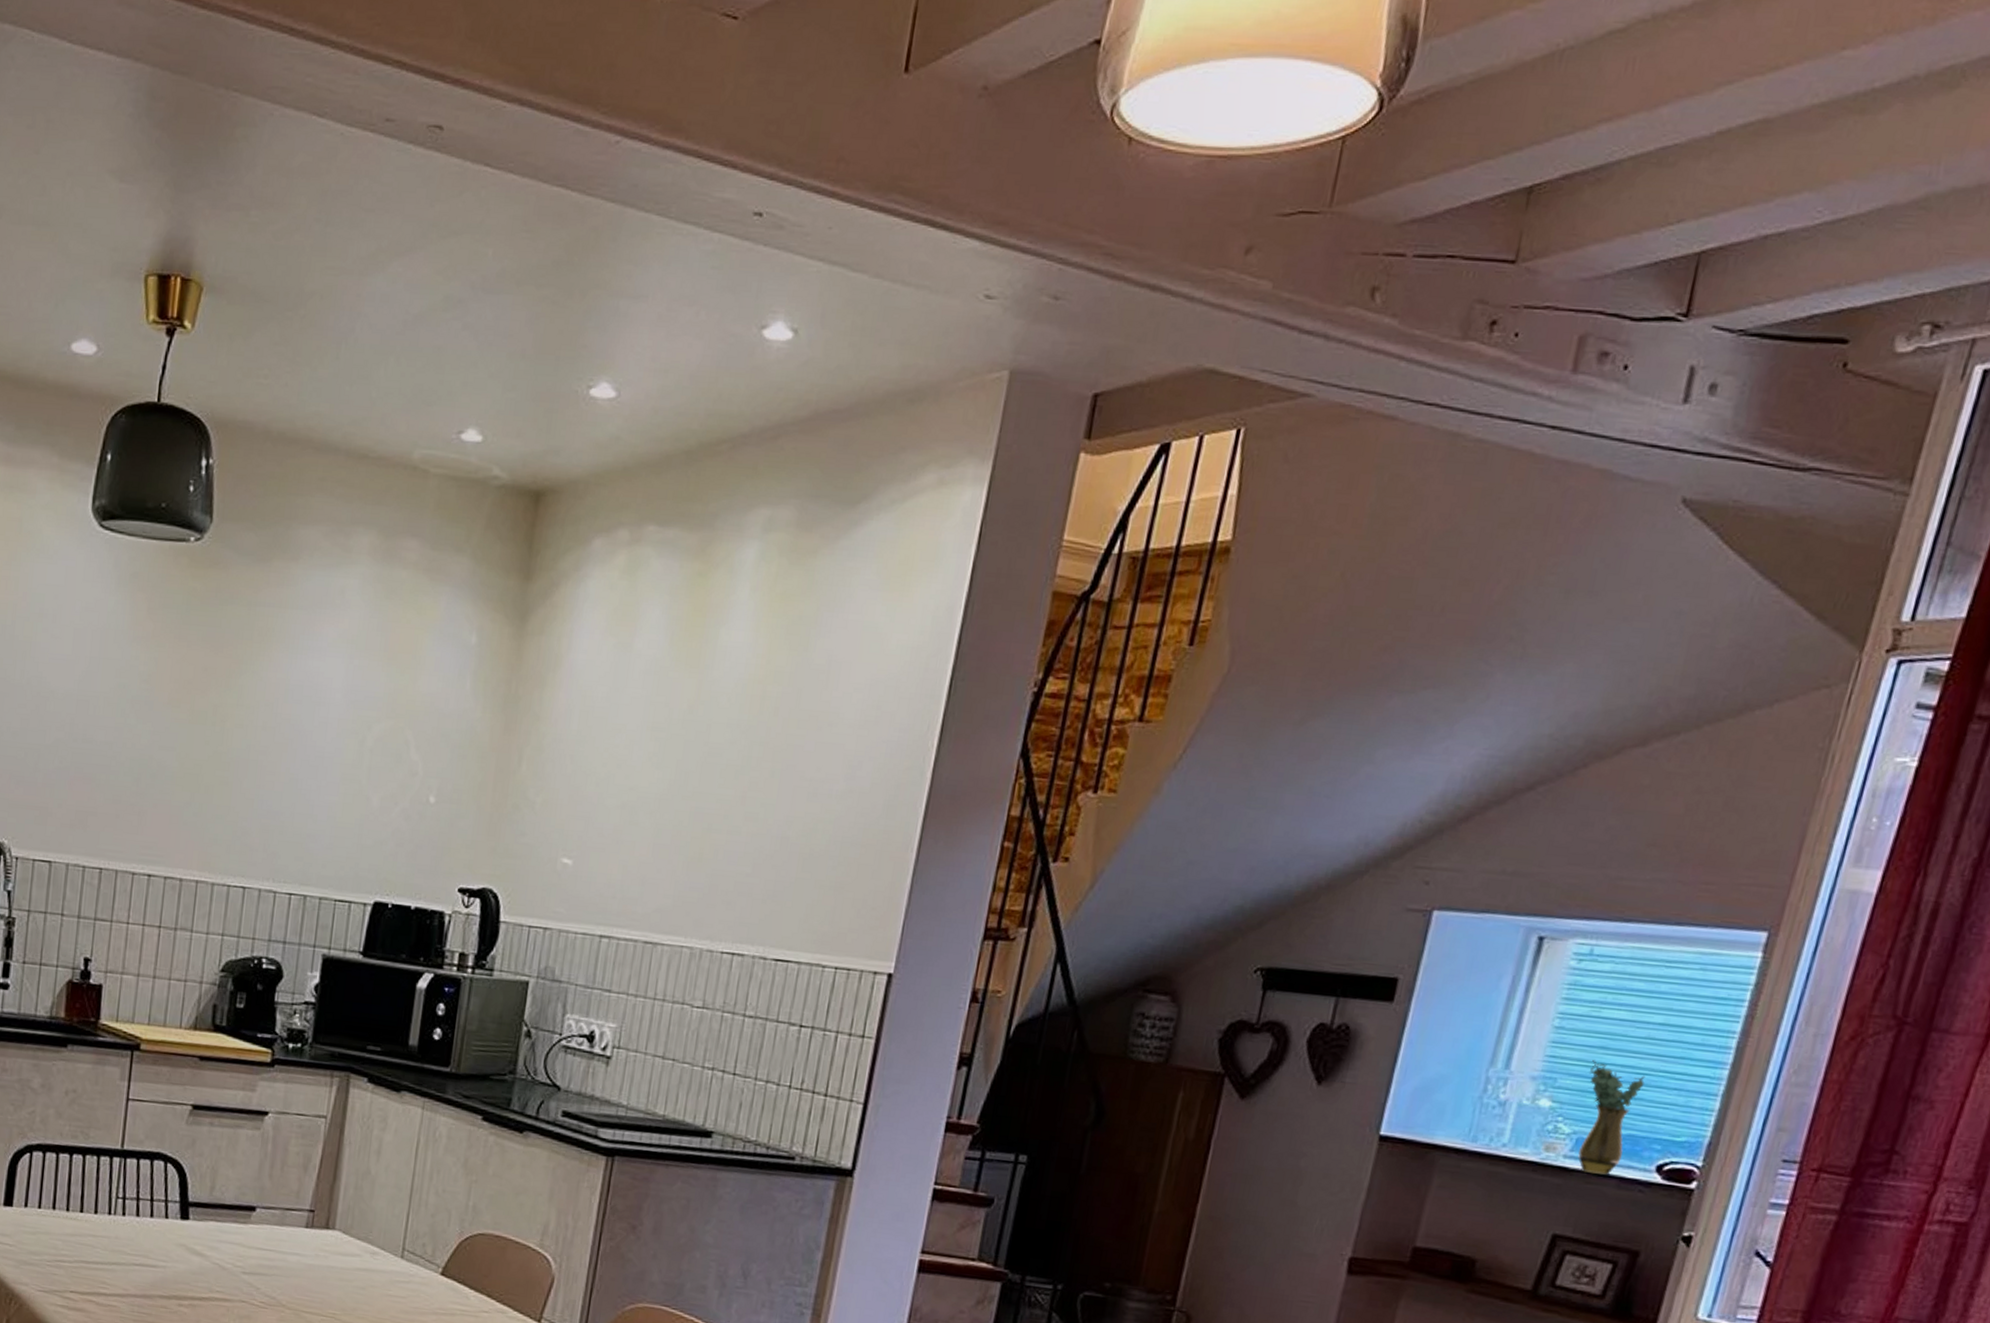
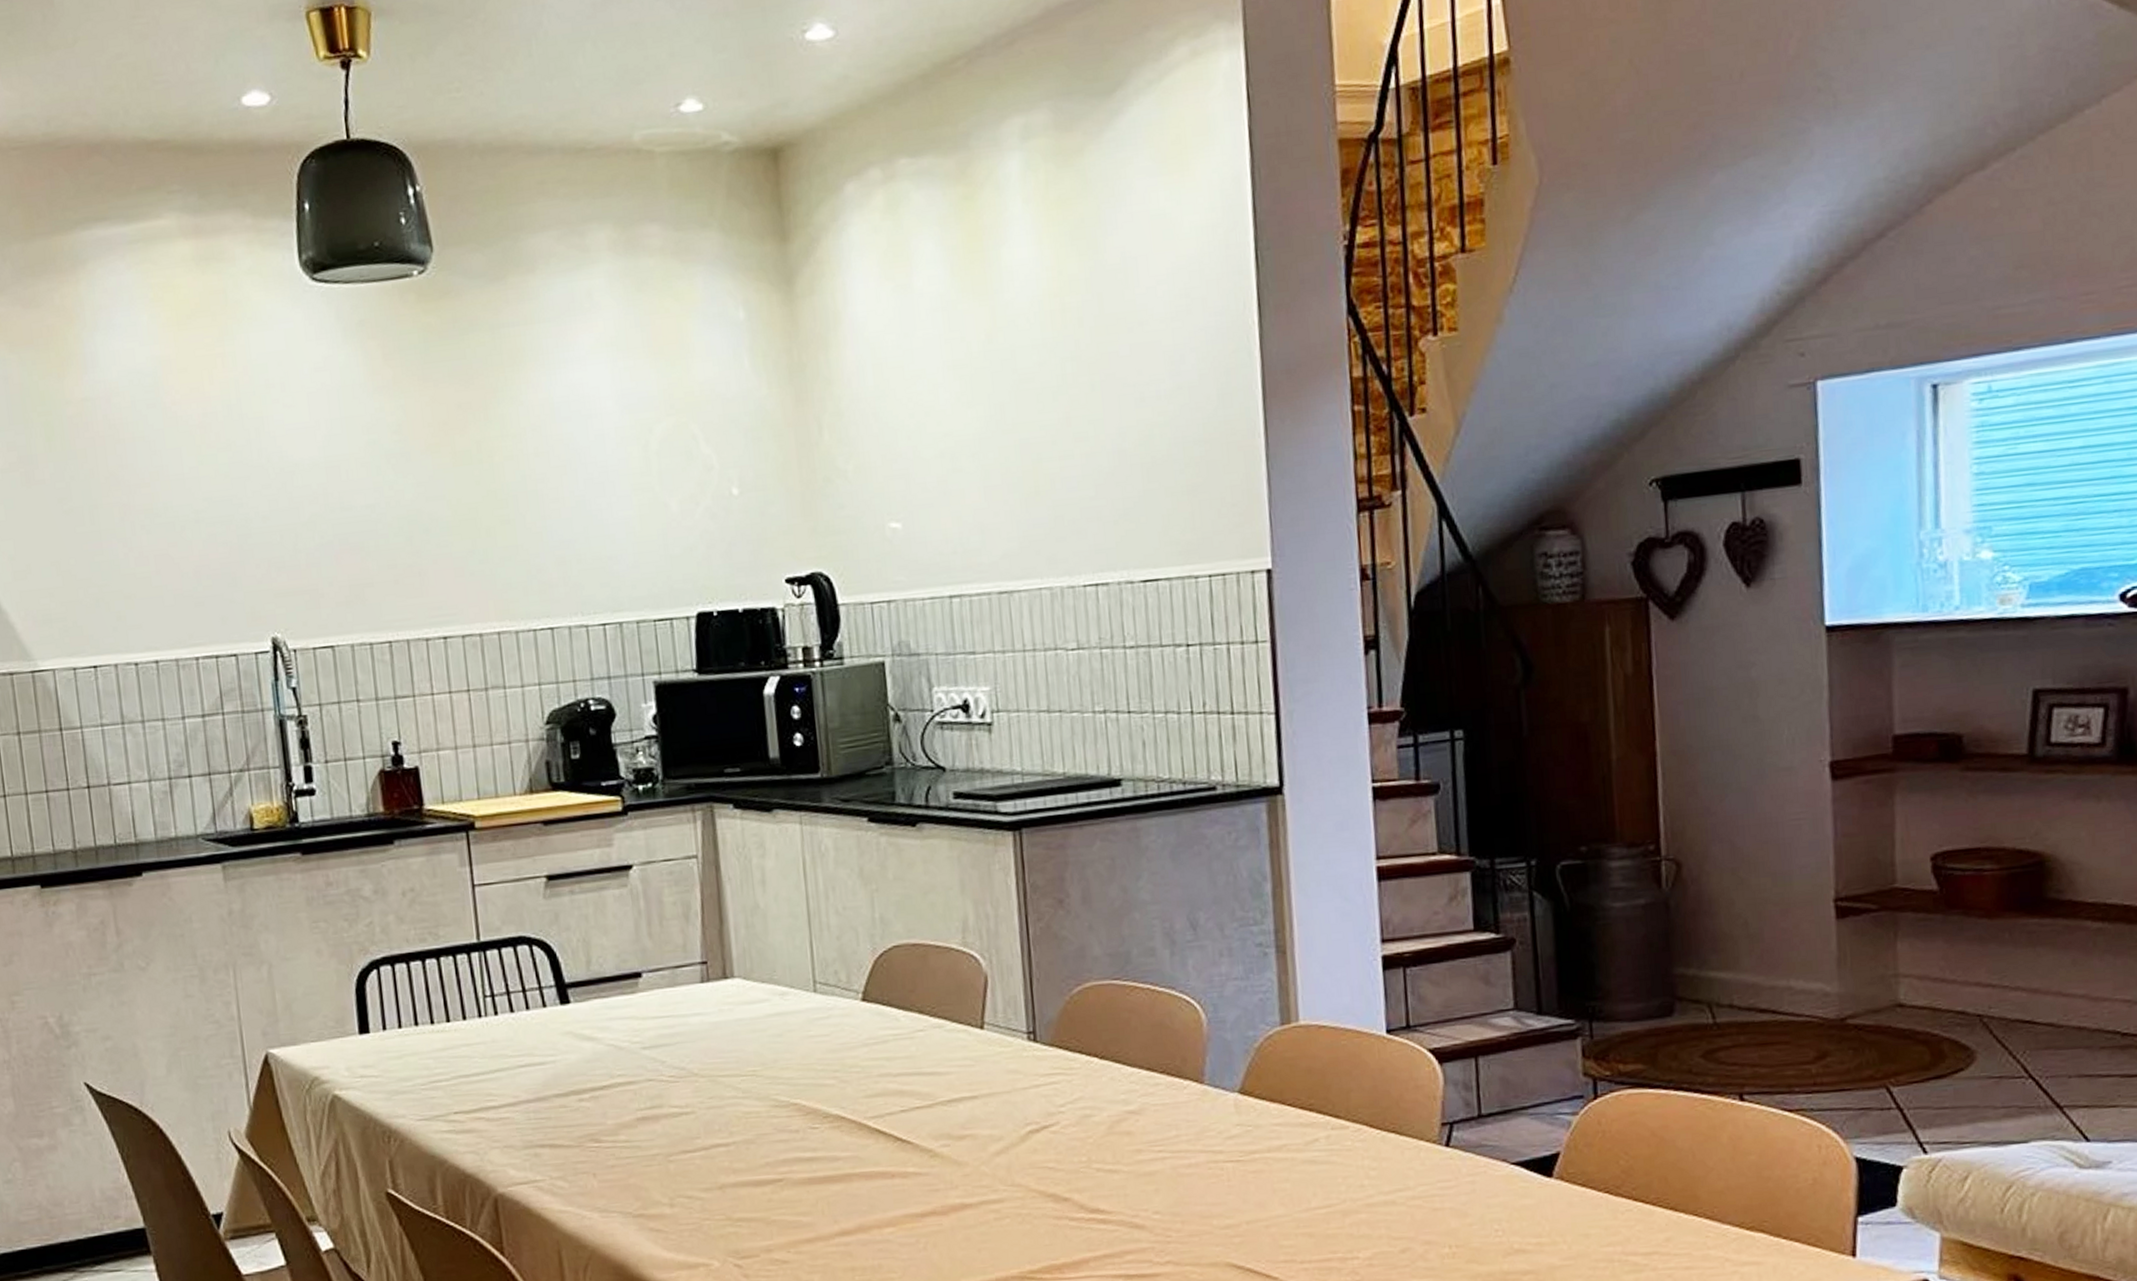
vase: present [1578,1059,1646,1176] -> none [2022,498,2082,618]

